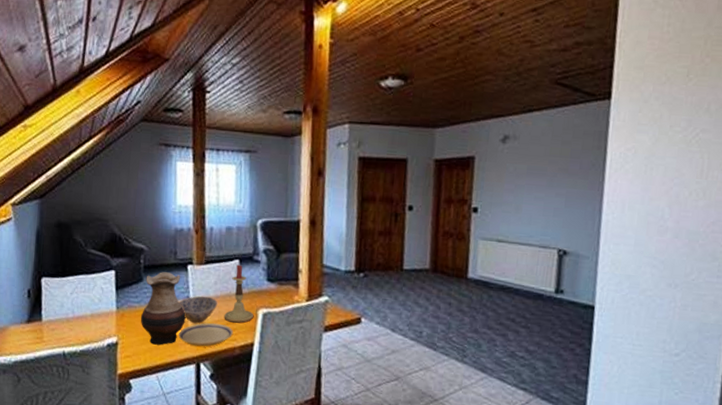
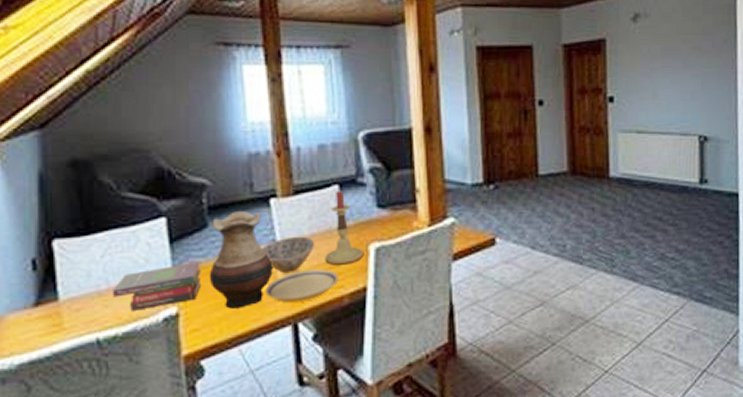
books: none [76,305,135,336] -> present [113,261,202,311]

